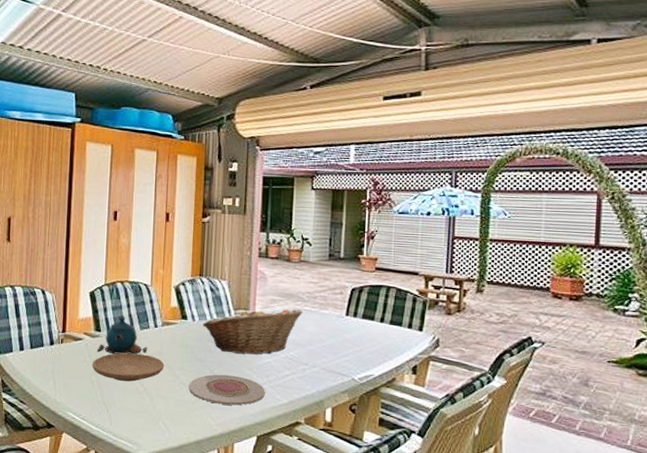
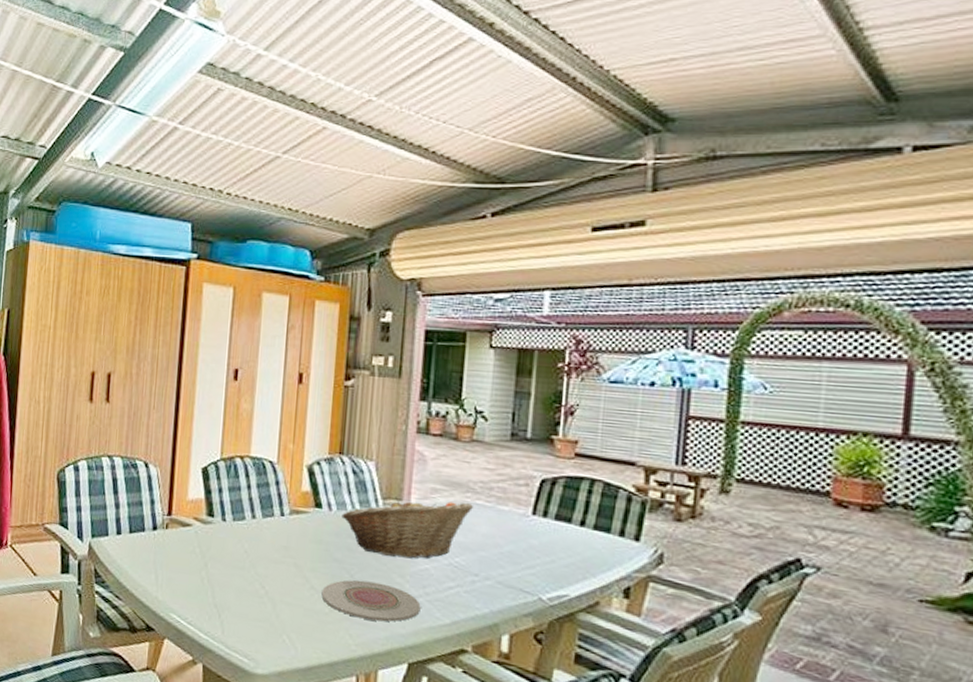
plate: present [92,353,165,382] -> none [202,545,292,582]
teapot: present [96,317,147,355] -> none [208,500,270,548]

